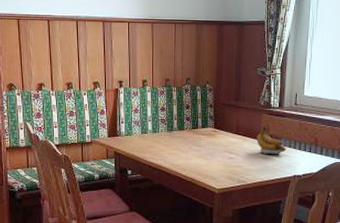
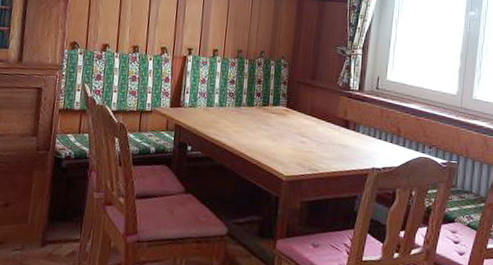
banana: present [257,126,287,155] -> none [332,109,366,143]

